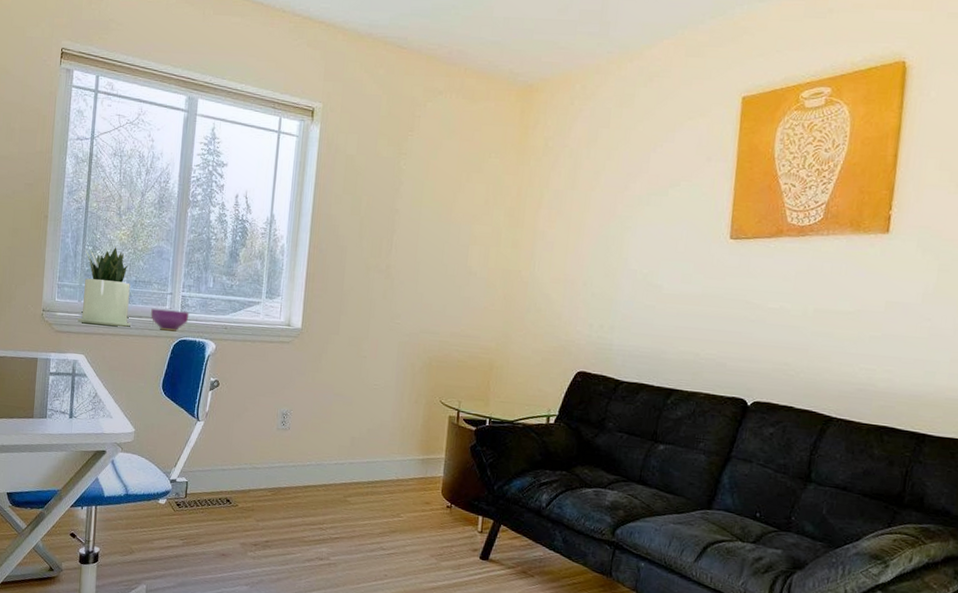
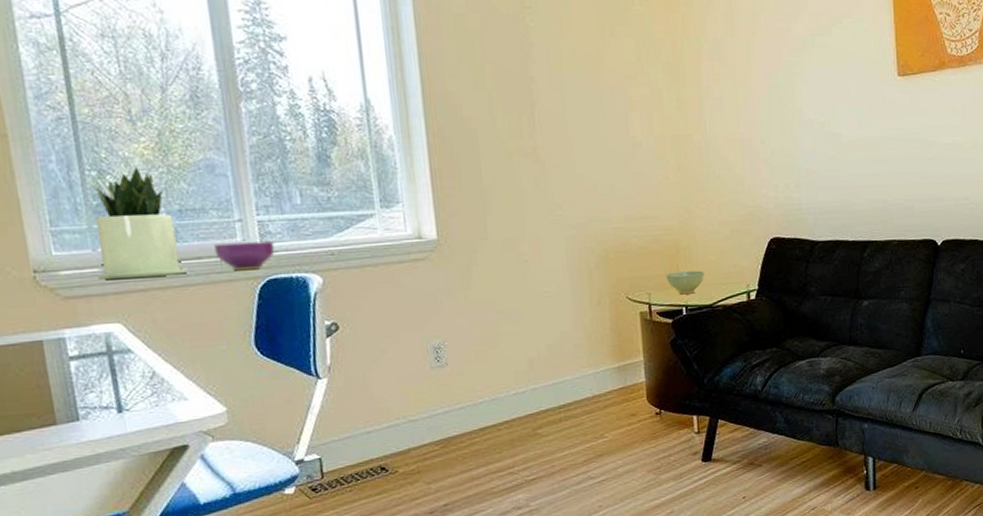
bowl: none [476,386,512,409] -> present [665,270,705,295]

